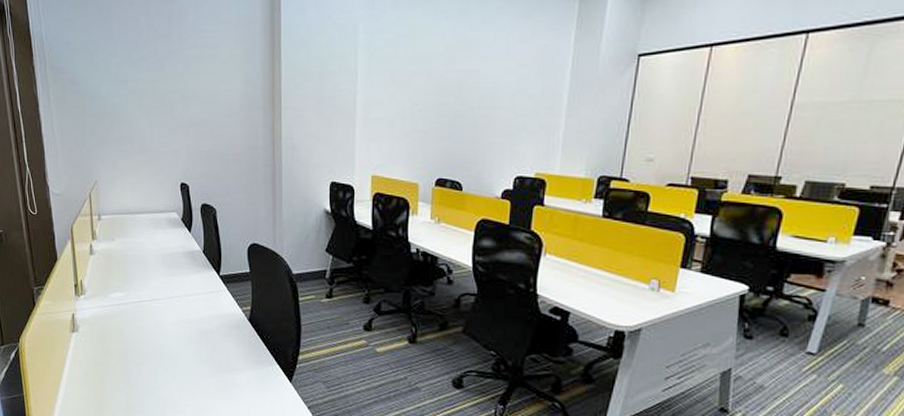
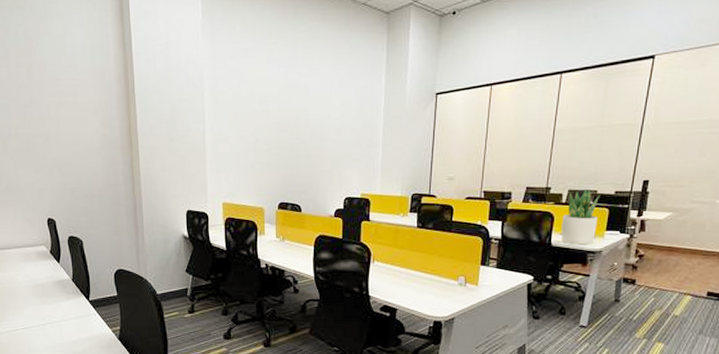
planter: none [789,180,850,252] -> present [560,188,601,245]

